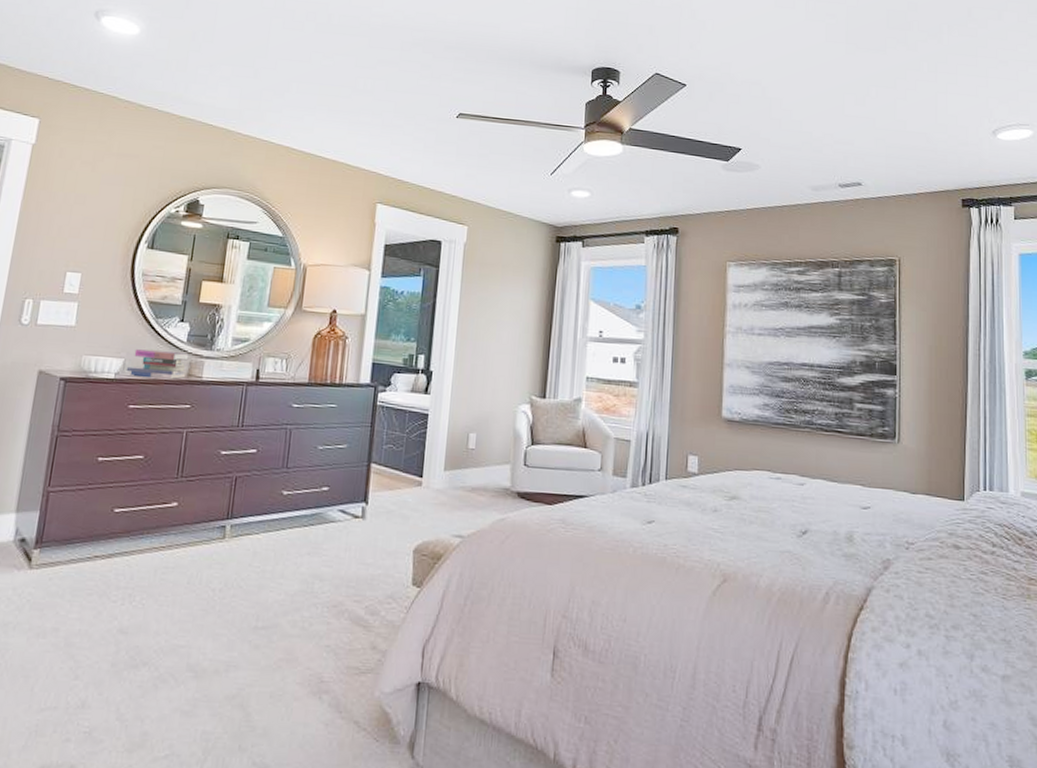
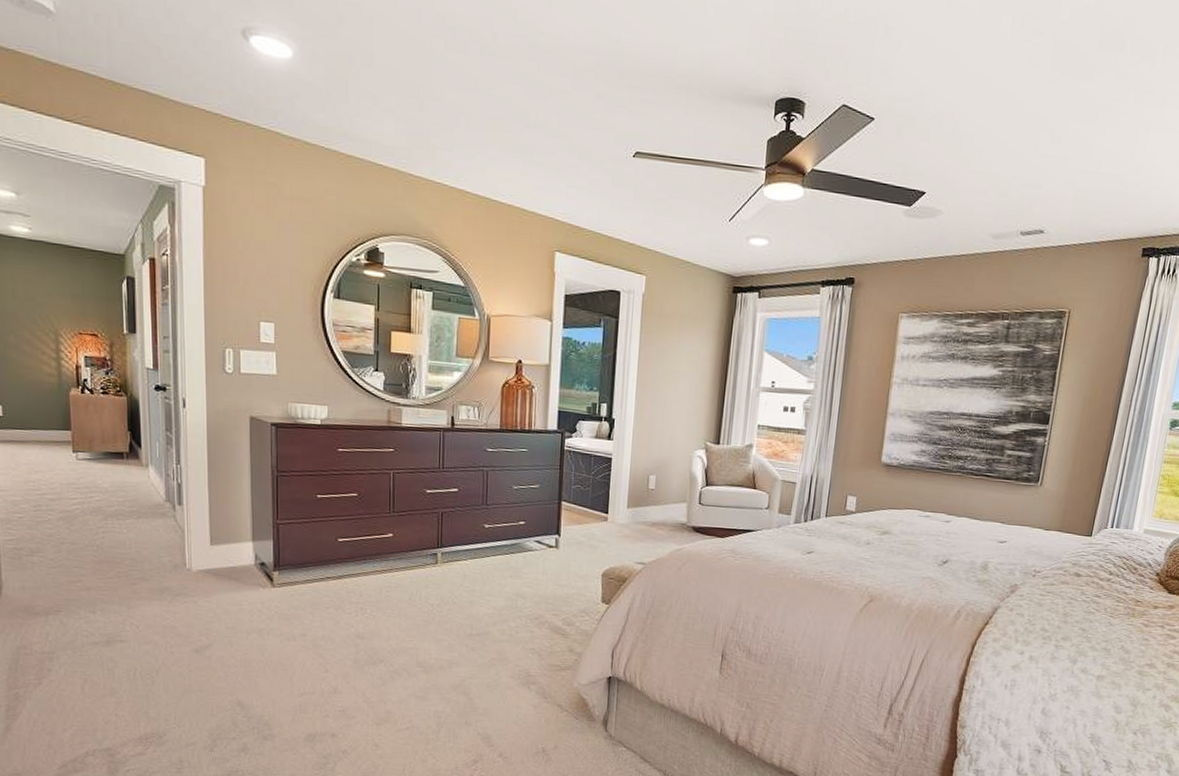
books: present [126,348,189,379] -> none [330,396,387,425]

